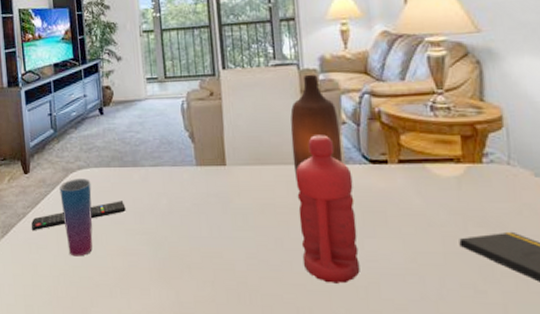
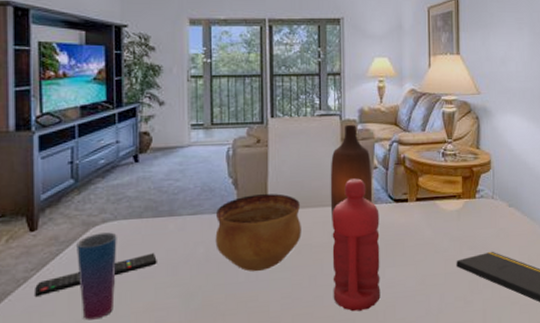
bowl: none [175,149,263,228] -> present [215,193,301,272]

